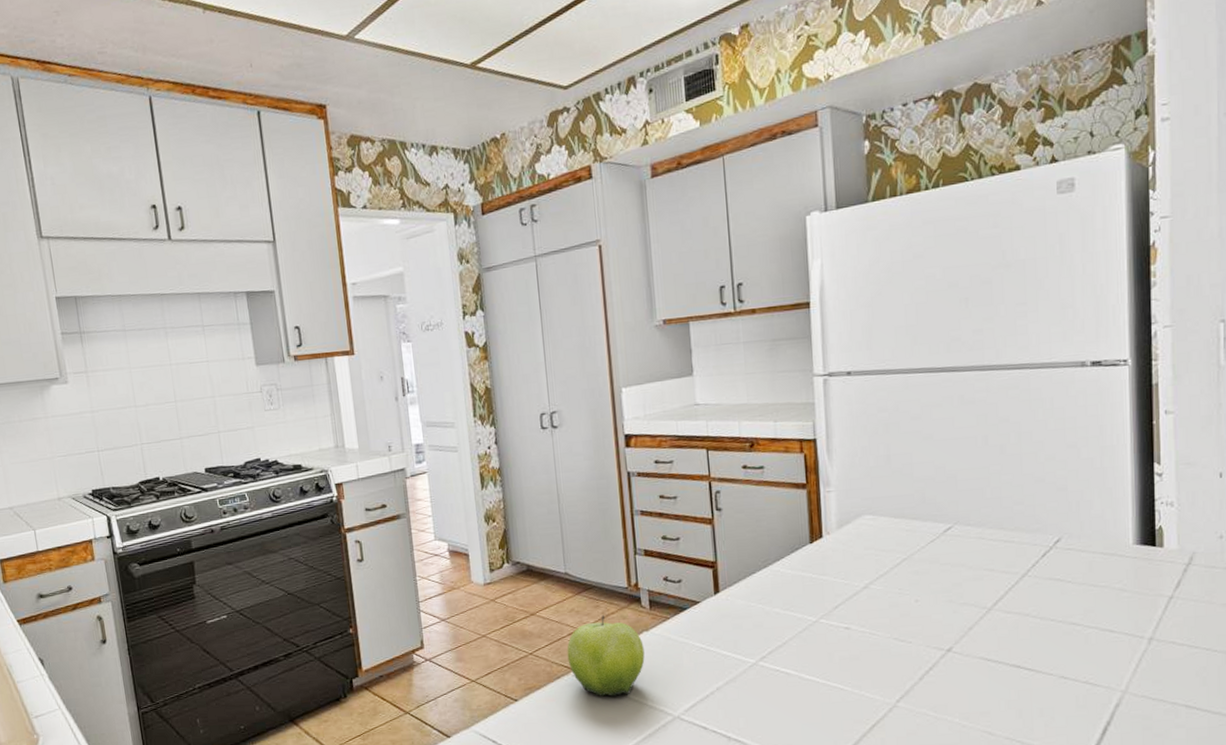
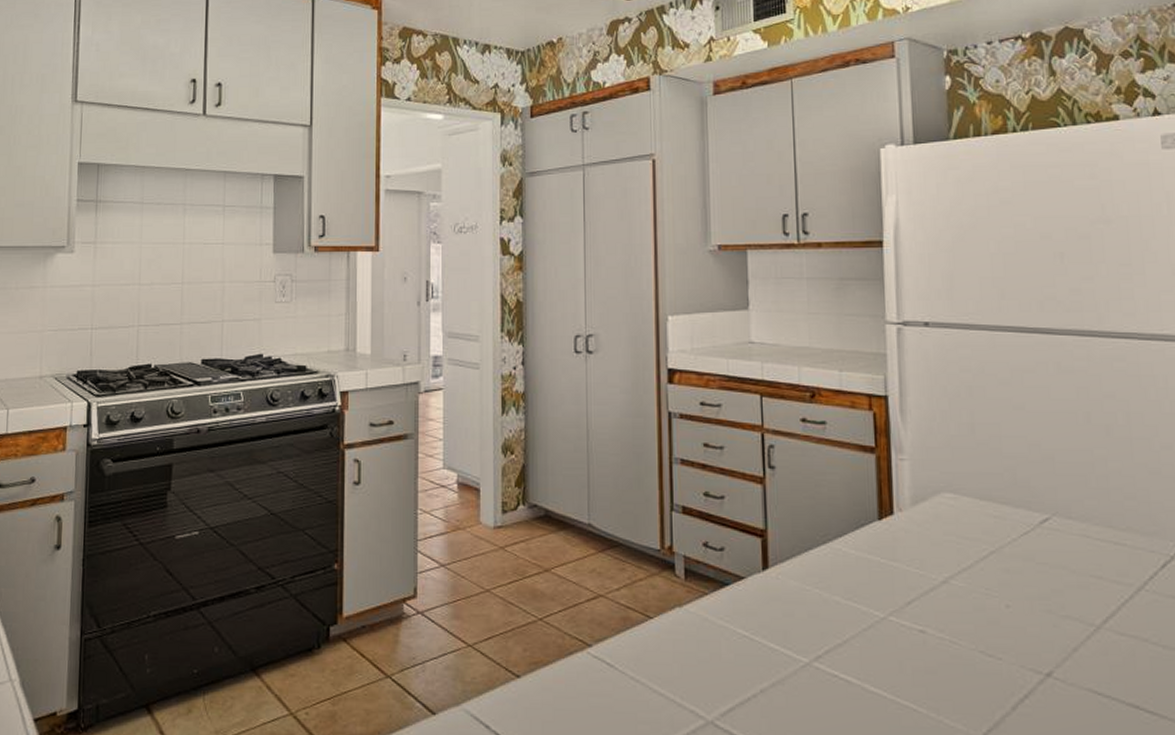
fruit: present [567,615,645,697] -> none [583,581,675,686]

